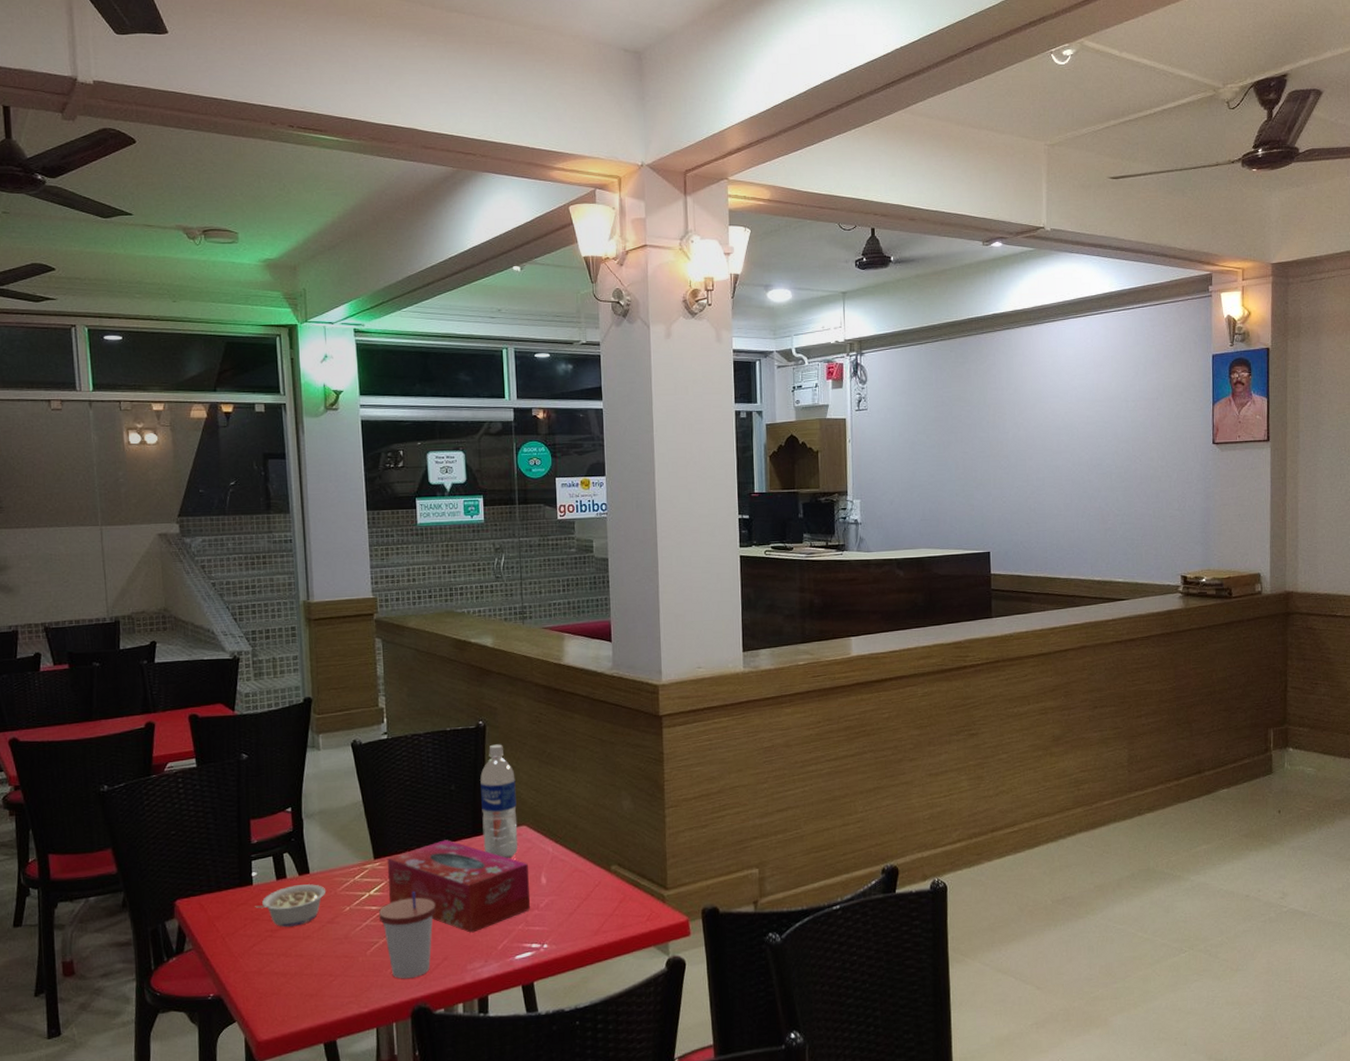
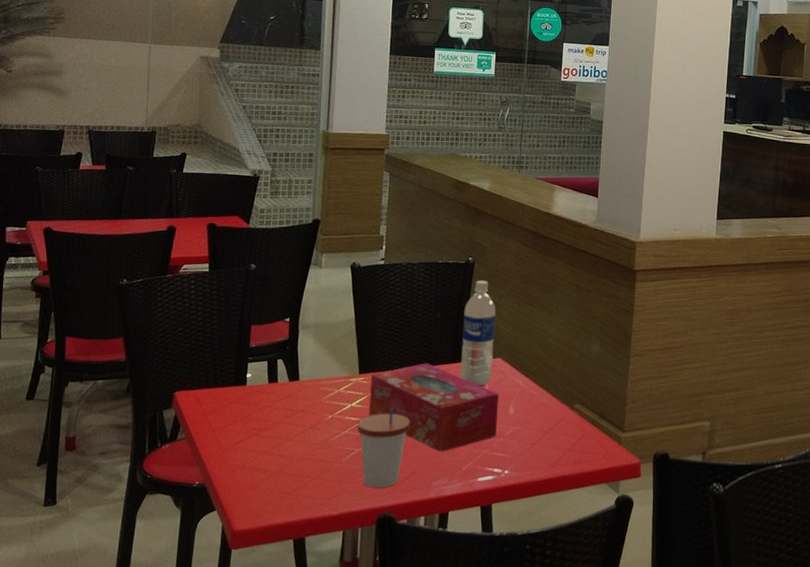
legume: present [255,884,327,927] -> none [246,390,313,428]

